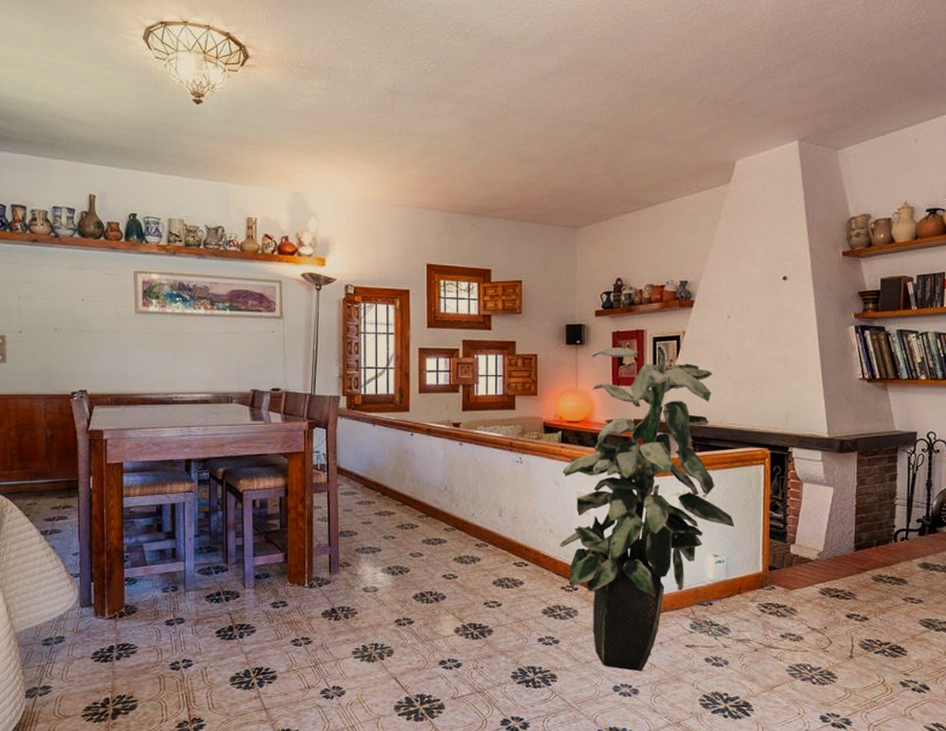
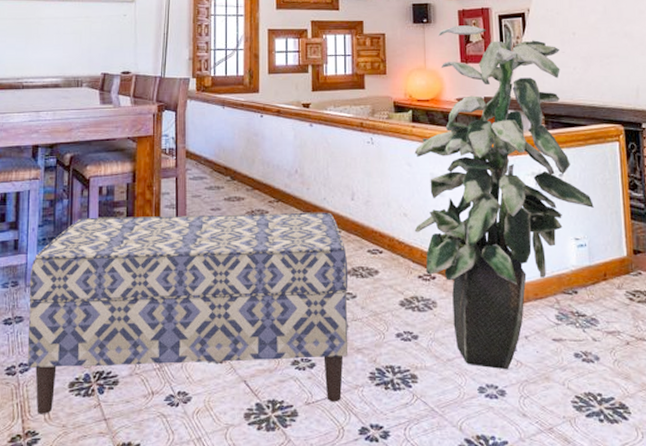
bench: none [188,527,494,704] -> present [27,212,349,414]

